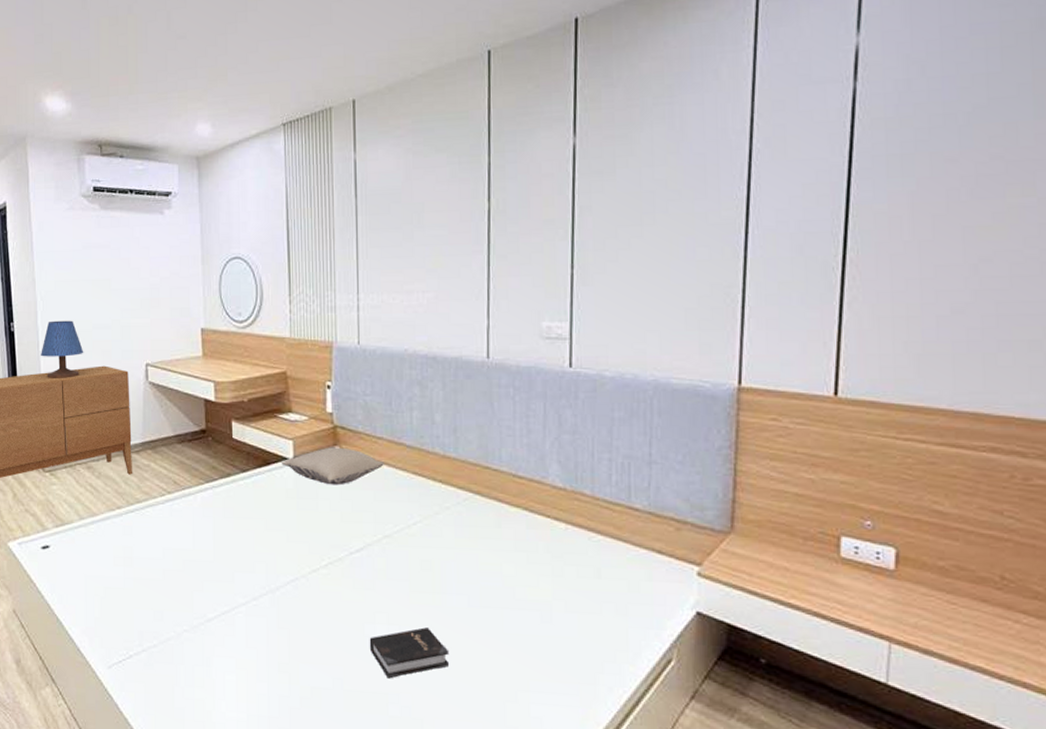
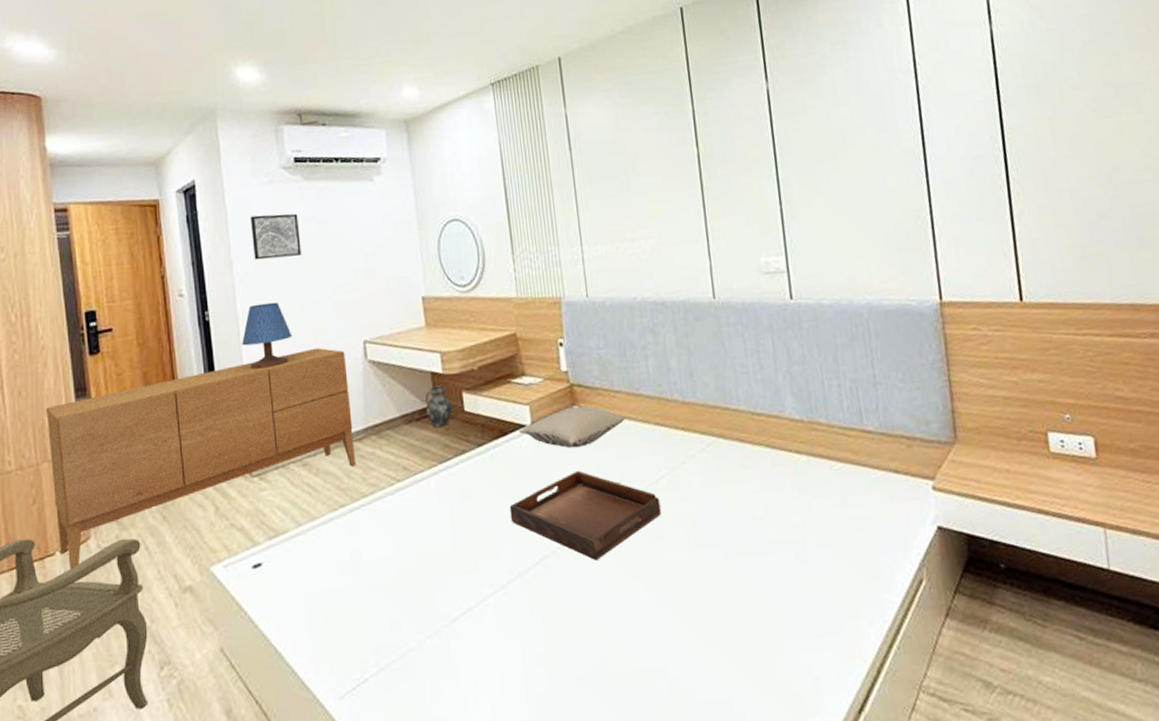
wall art: none [53,239,95,280] -> present [251,213,301,260]
ceramic jug: none [198,412,222,449] -> present [425,385,453,427]
serving tray: none [266,506,410,589] -> present [509,470,661,560]
hardback book: present [369,627,450,679] -> none [629,587,714,652]

